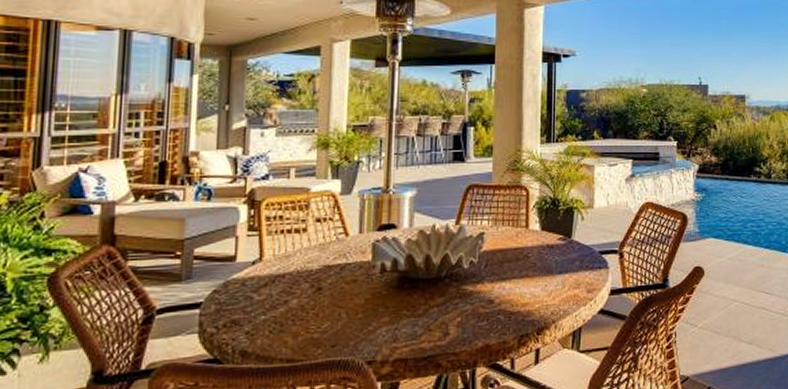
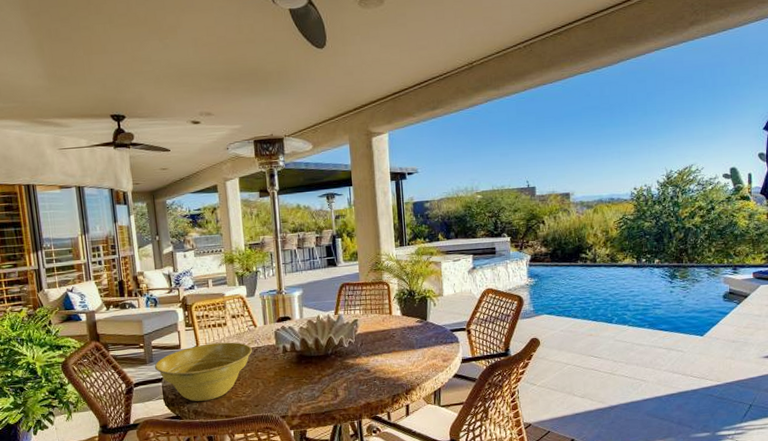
planter bowl: none [192,255,338,338] -> present [154,342,252,402]

